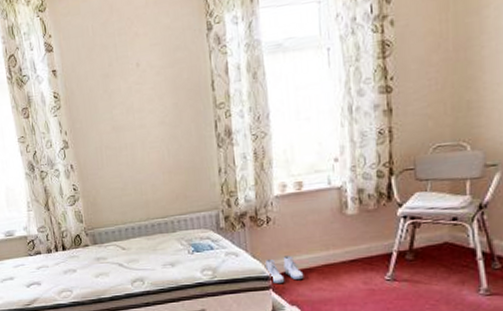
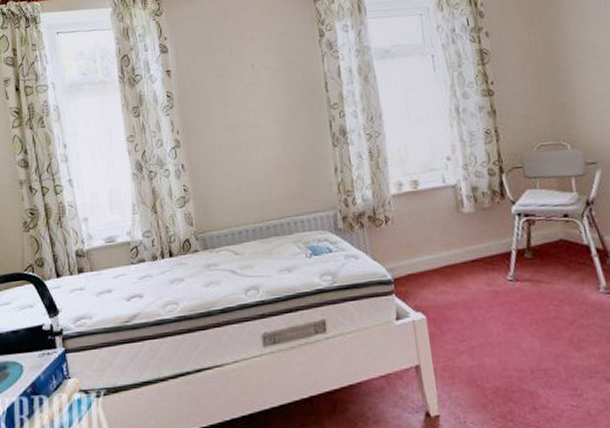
boots: present [265,256,304,283] -> none [386,257,427,288]

